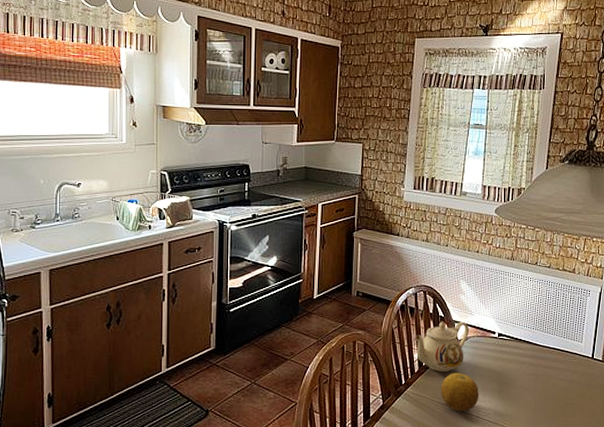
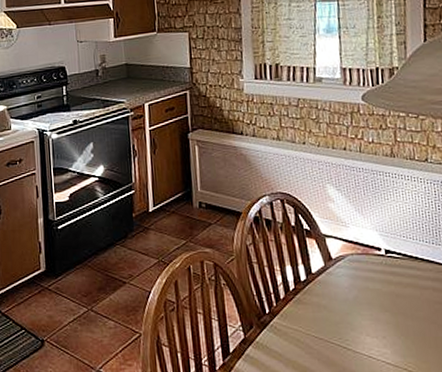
teapot: present [415,321,470,372] -> none [276,235,346,298]
fruit: present [440,372,479,411] -> none [316,299,369,349]

